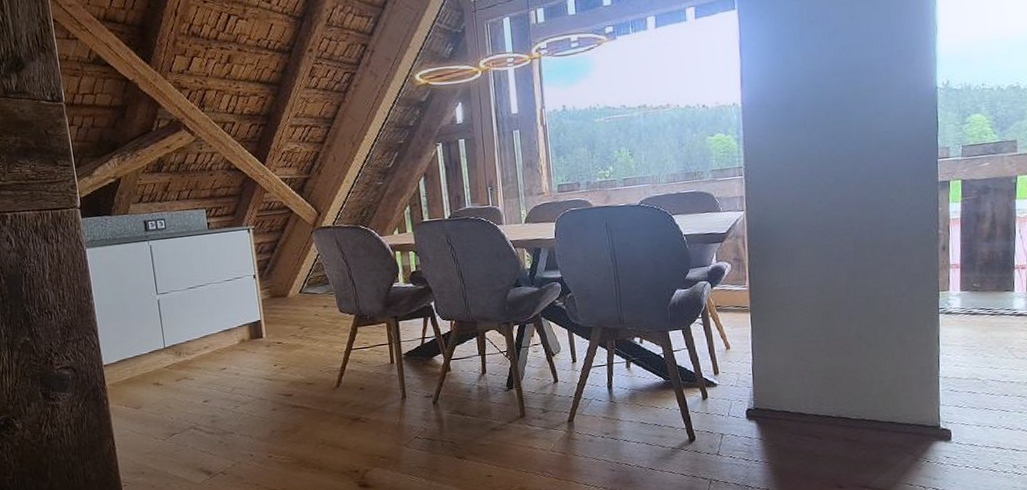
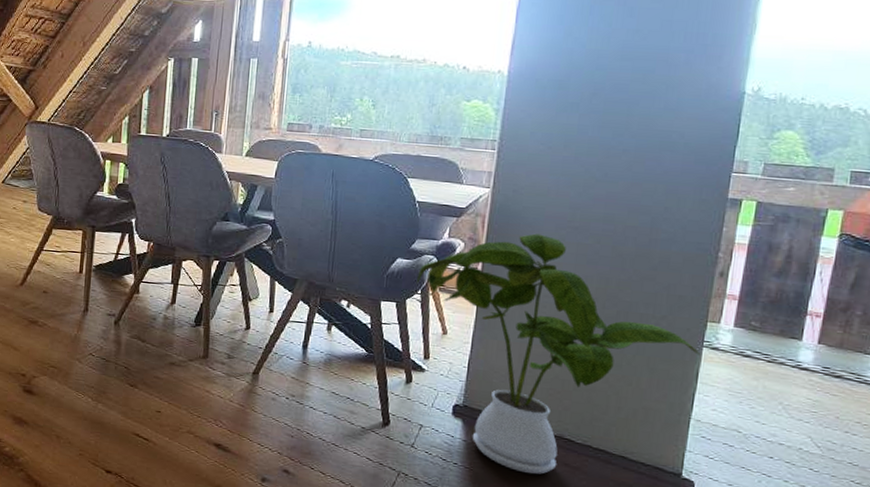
house plant: none [695,243,937,456] -> present [416,233,700,475]

